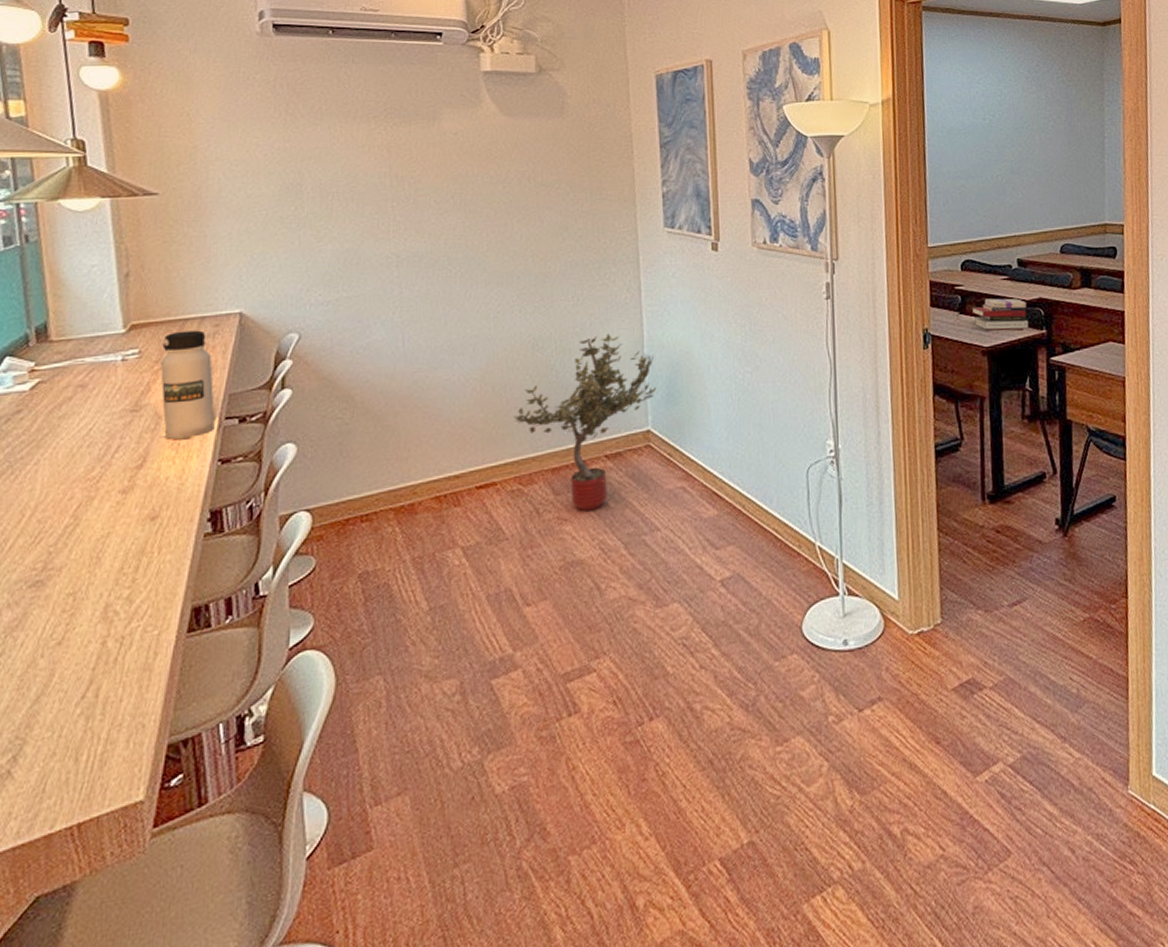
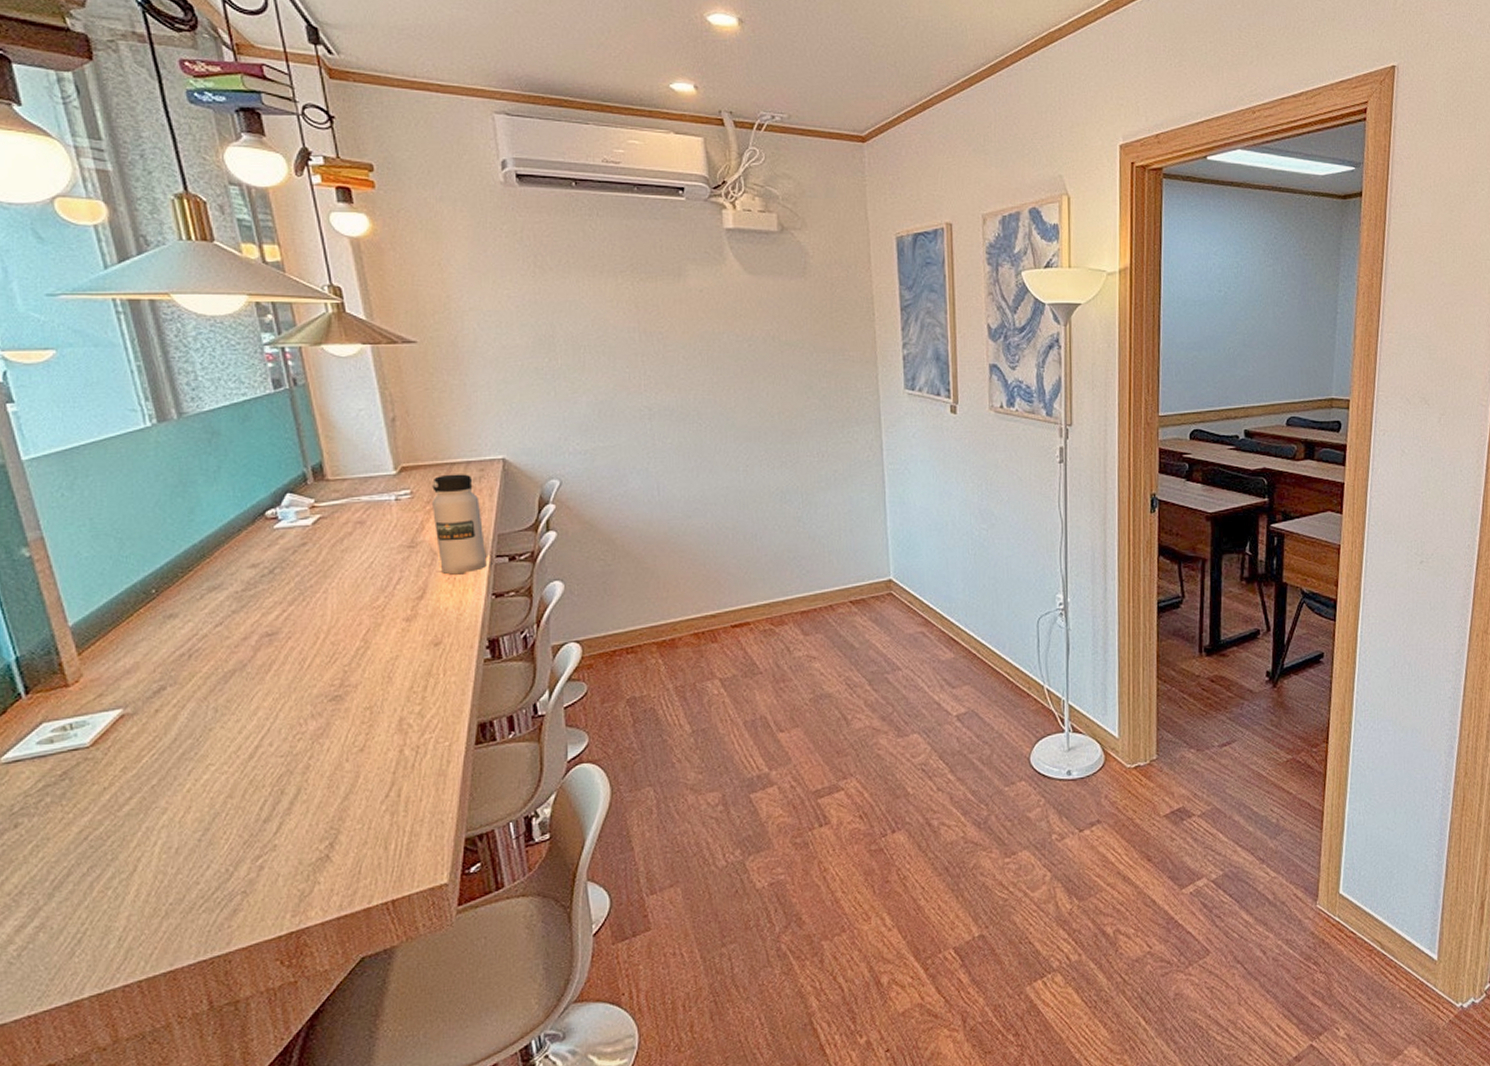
potted tree: present [513,333,657,512] -> none [764,488,898,651]
books: present [972,298,1029,332] -> none [1199,467,1252,499]

